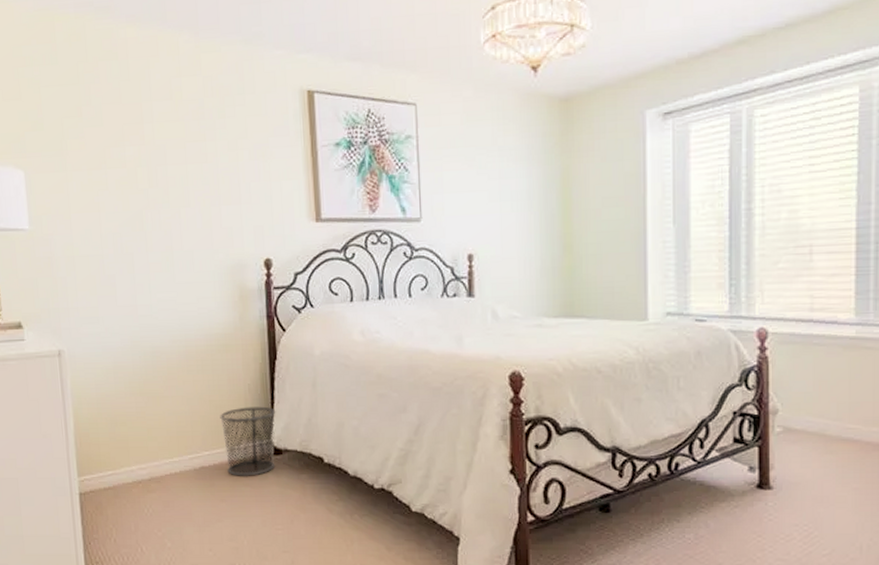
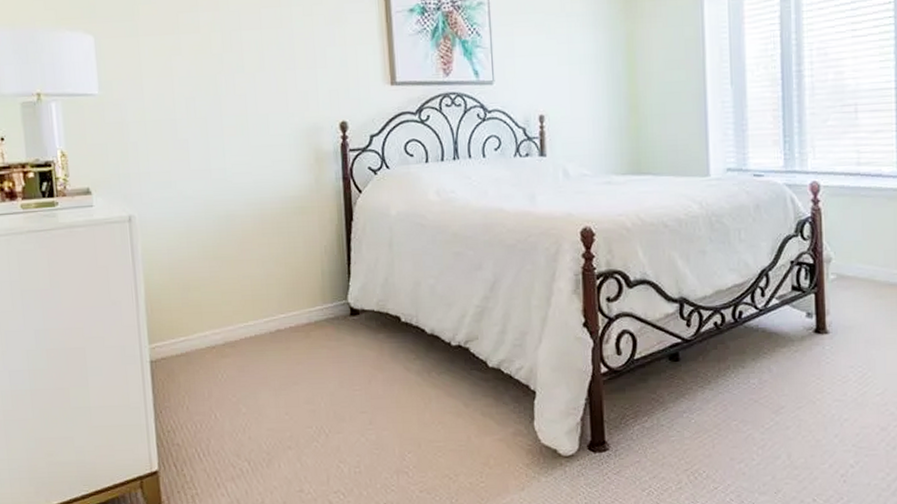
waste bin: present [220,406,276,477] -> none [296,267,353,339]

